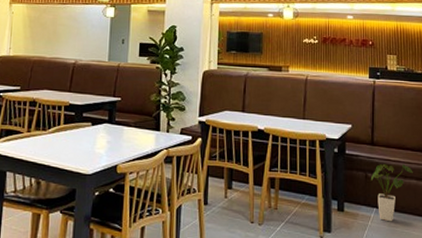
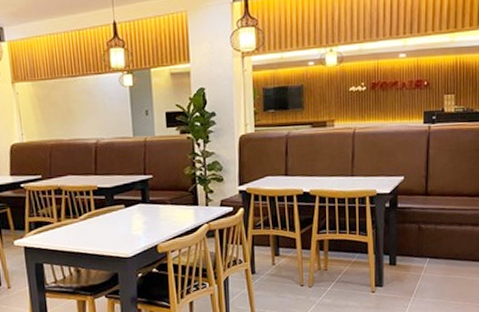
house plant: present [371,163,413,222] -> none [425,211,469,270]

